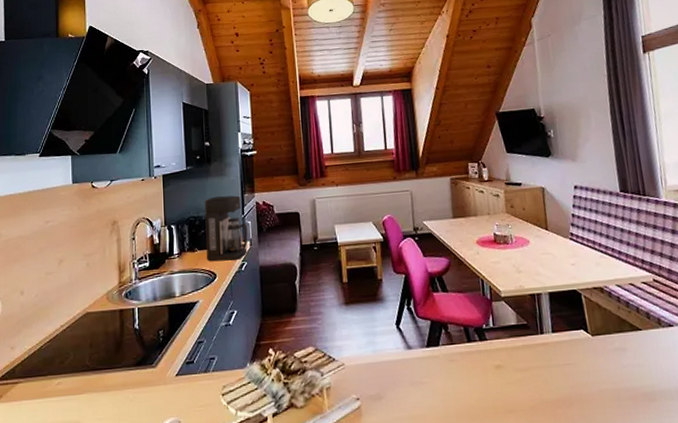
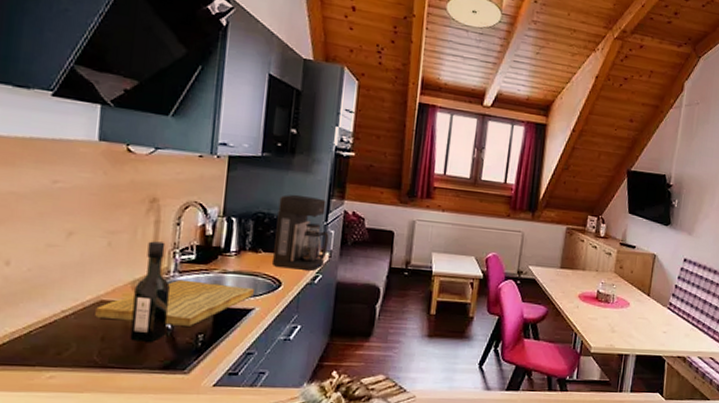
cutting board: none [84,283,196,328] -> present [95,279,254,326]
bottle: none [109,256,136,344] -> present [130,241,170,342]

